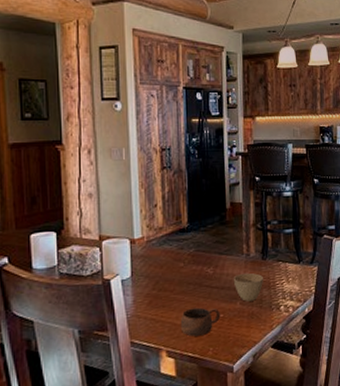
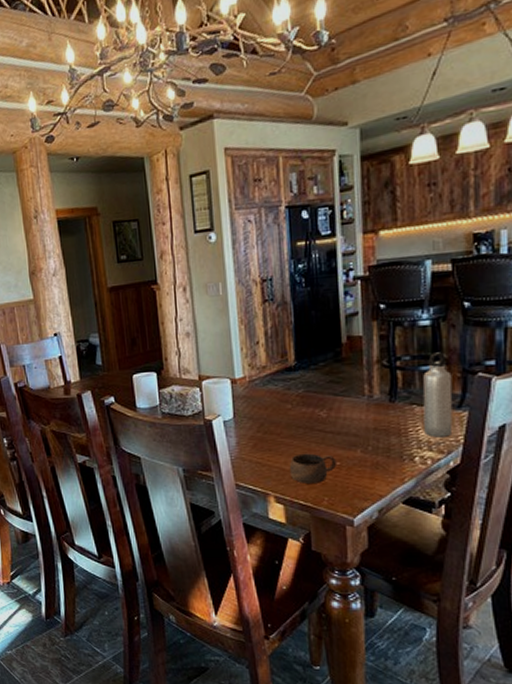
cup: present [233,272,263,301] -> none [352,417,391,449]
water bottle: none [286,218,307,289] -> present [422,352,453,438]

